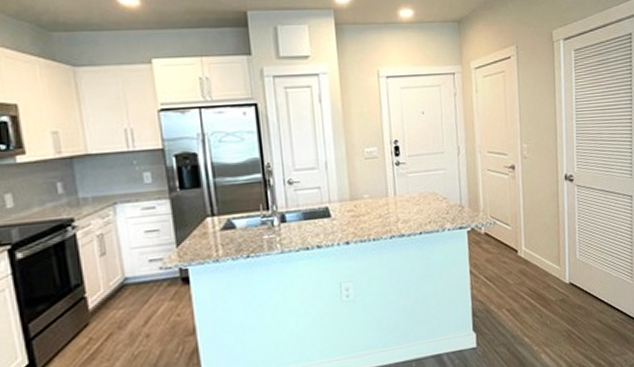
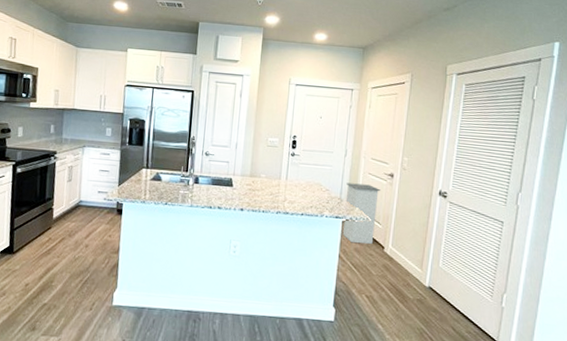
trash can: none [465,182,505,254] -> present [342,183,381,245]

